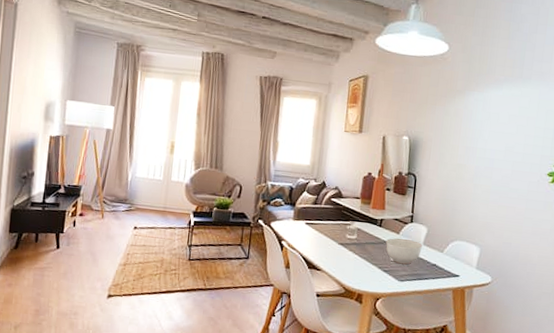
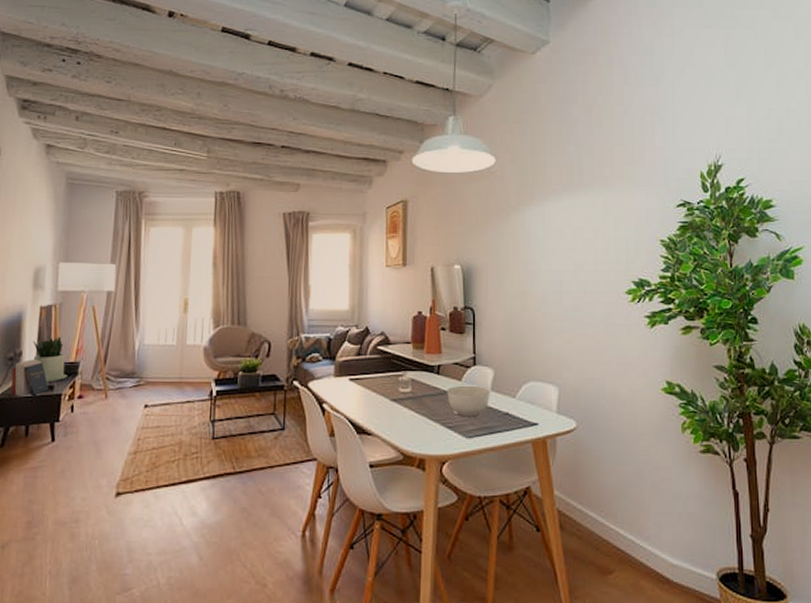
books: none [24,179,56,209] -> present [11,359,49,396]
planter: none [43,162,71,201] -> present [33,336,67,383]

